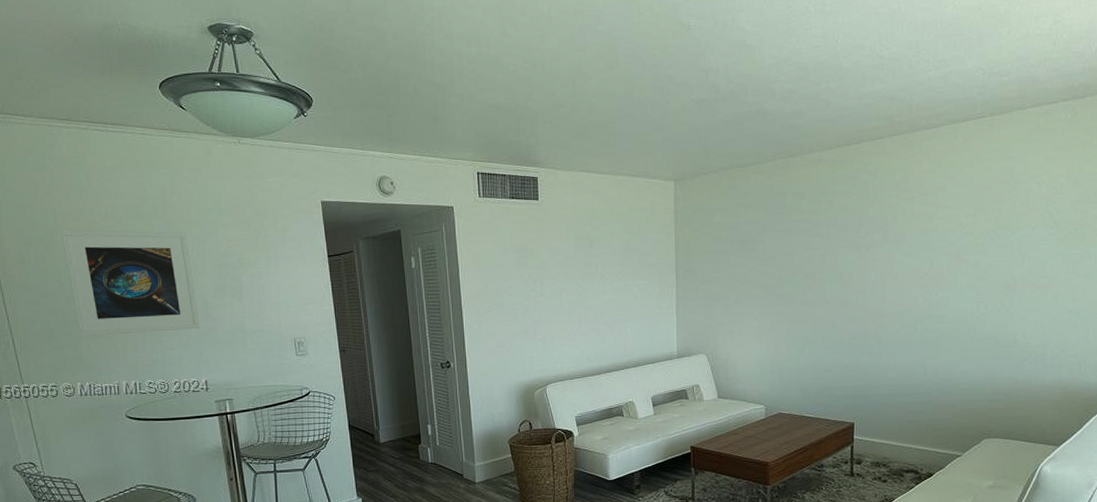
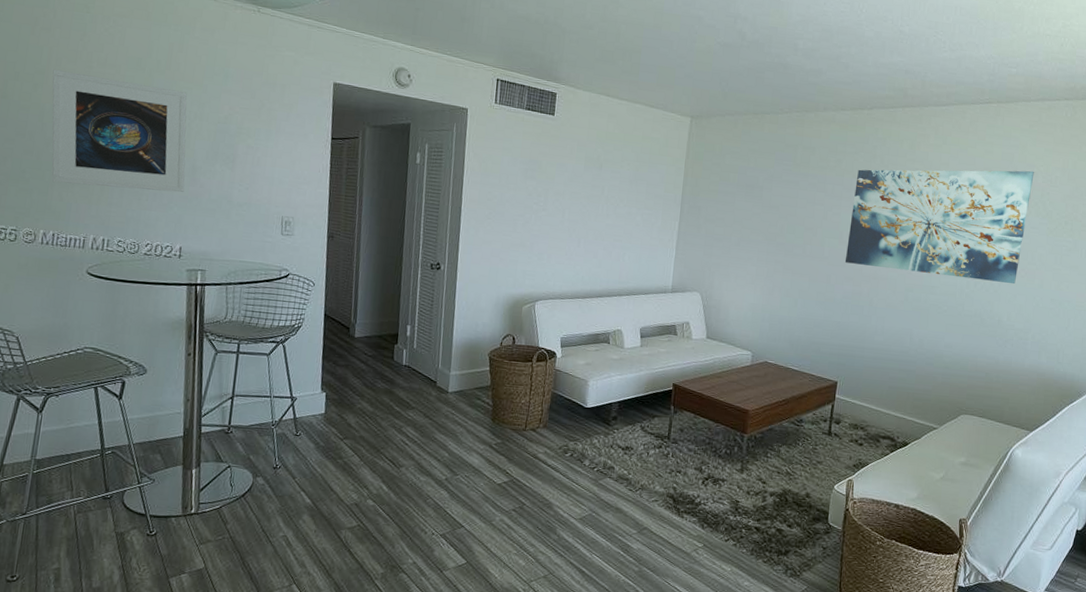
wall art: none [848,181,1037,304] -> present [845,169,1034,284]

